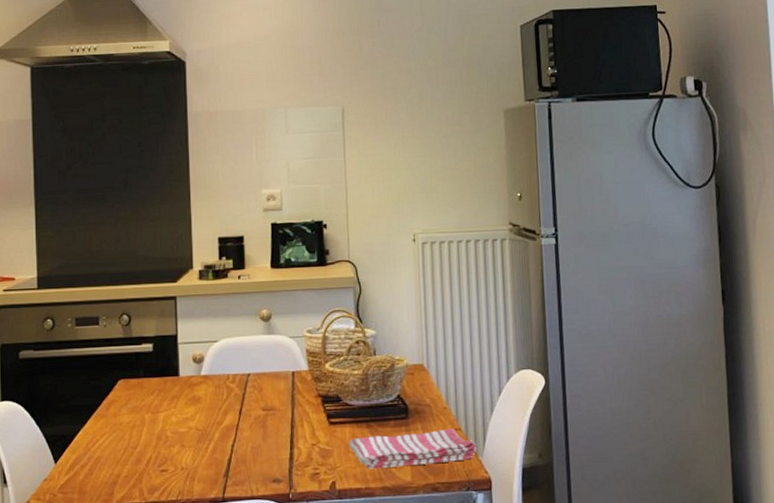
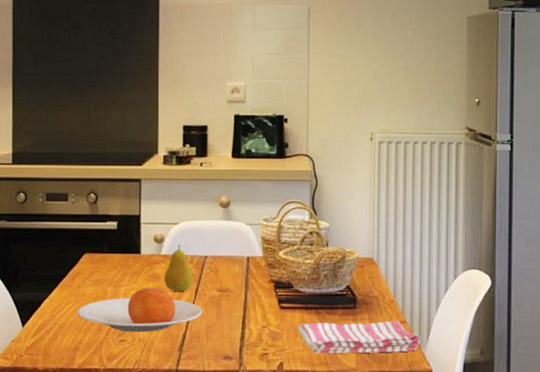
plate: none [114,411,248,461] -> present [78,287,202,333]
fruit: none [205,362,237,414] -> present [163,243,194,291]

